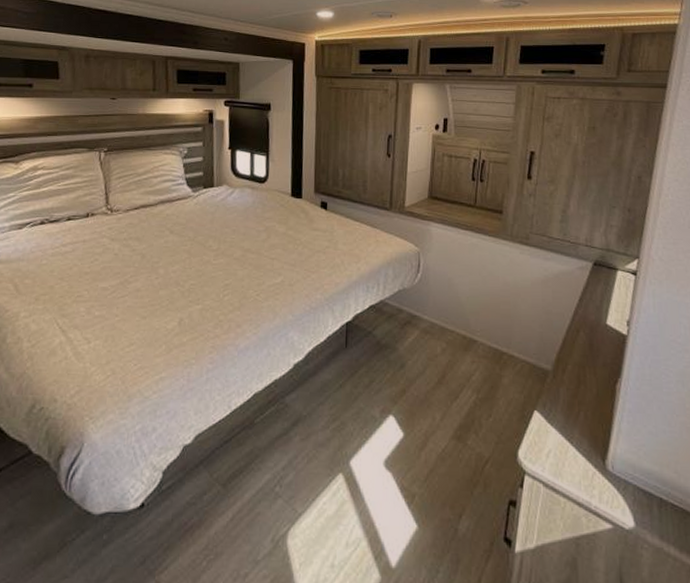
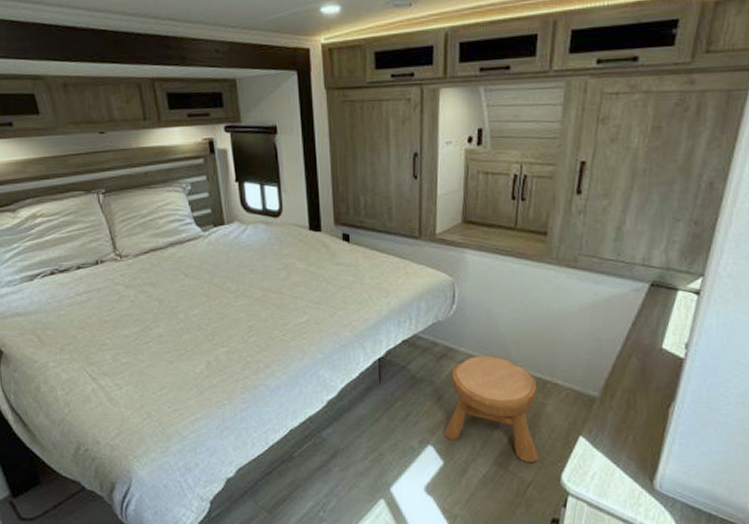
stool: none [405,324,496,437] -> present [444,356,539,462]

